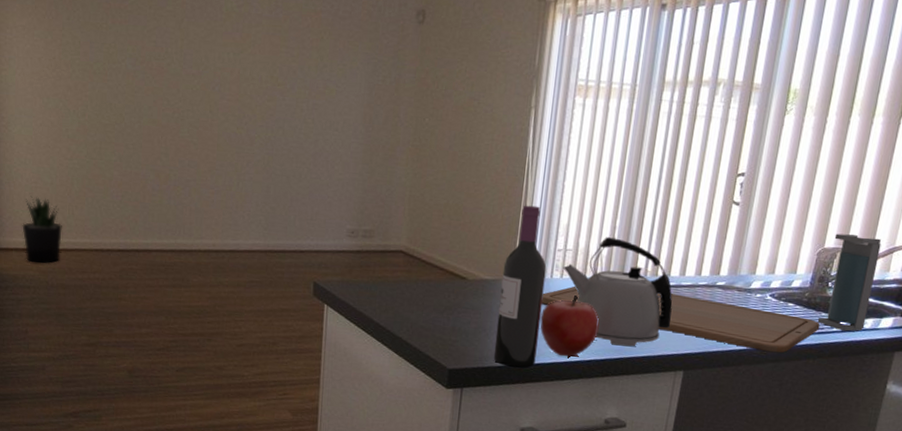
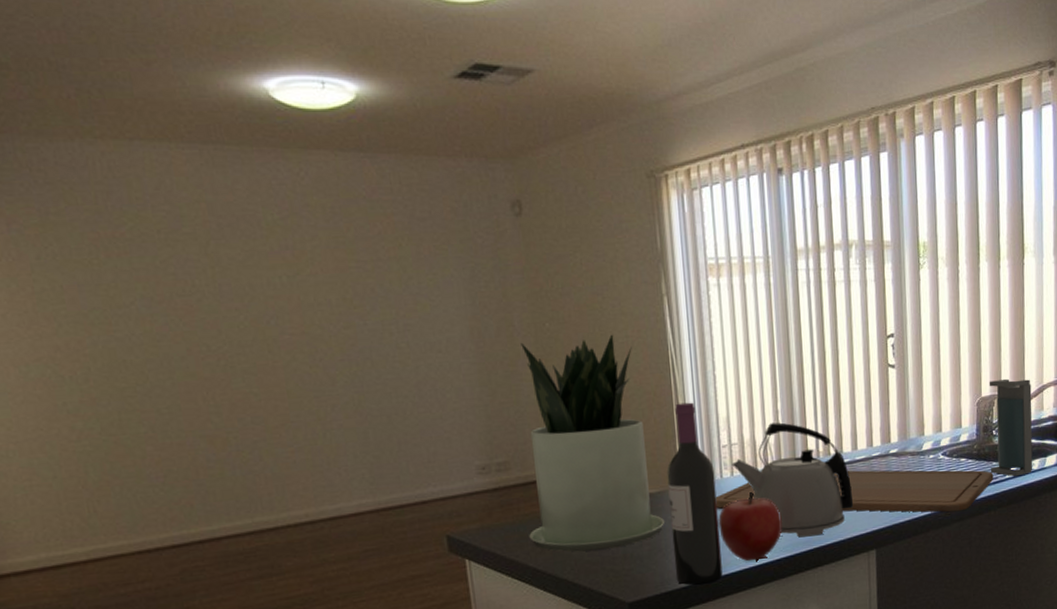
planter: present [22,196,62,264] -> none [18,497,87,588]
planter: none [378,132,495,321] -> present [521,334,665,552]

